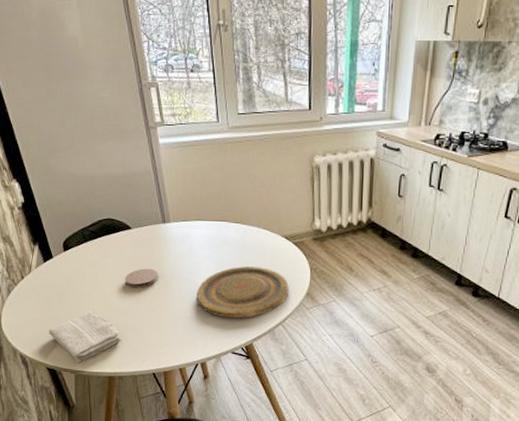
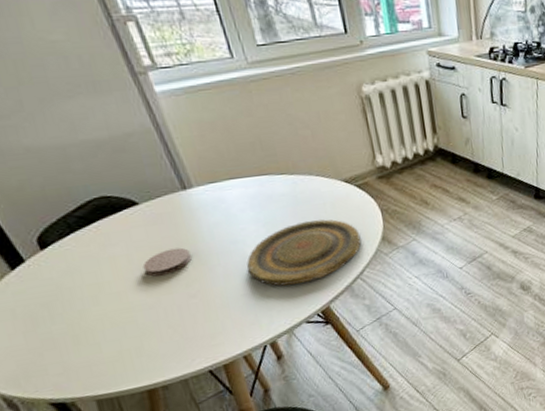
washcloth: present [48,310,121,363] -> none [41,315,156,385]

